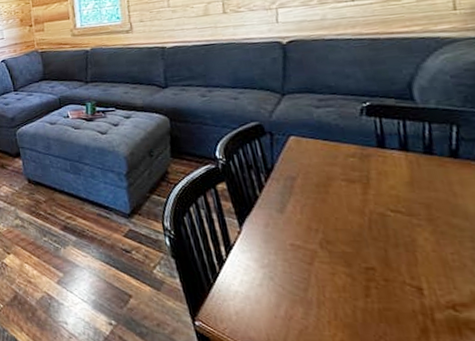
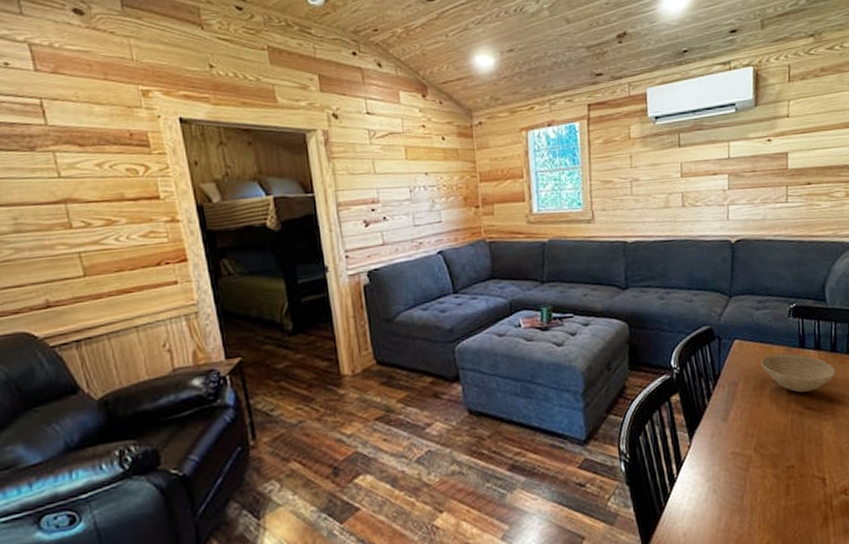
bowl: none [324,152,433,194] -> present [760,353,836,393]

